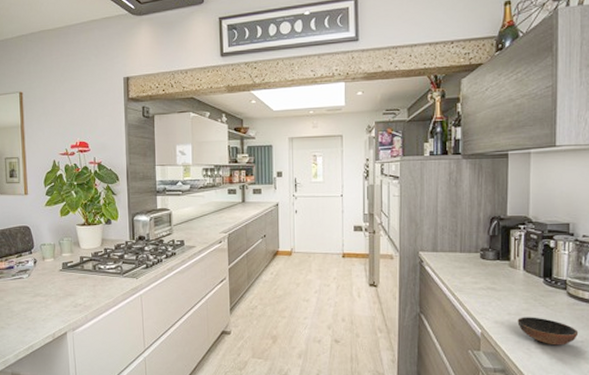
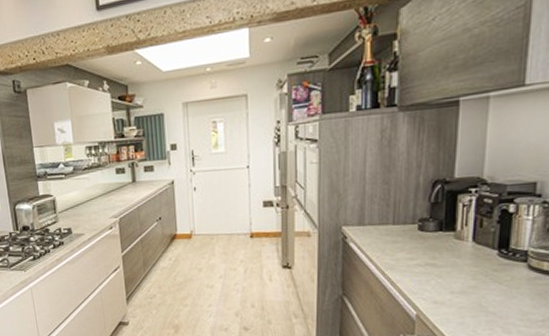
bowl: present [517,317,579,346] -> none [462,294,540,326]

